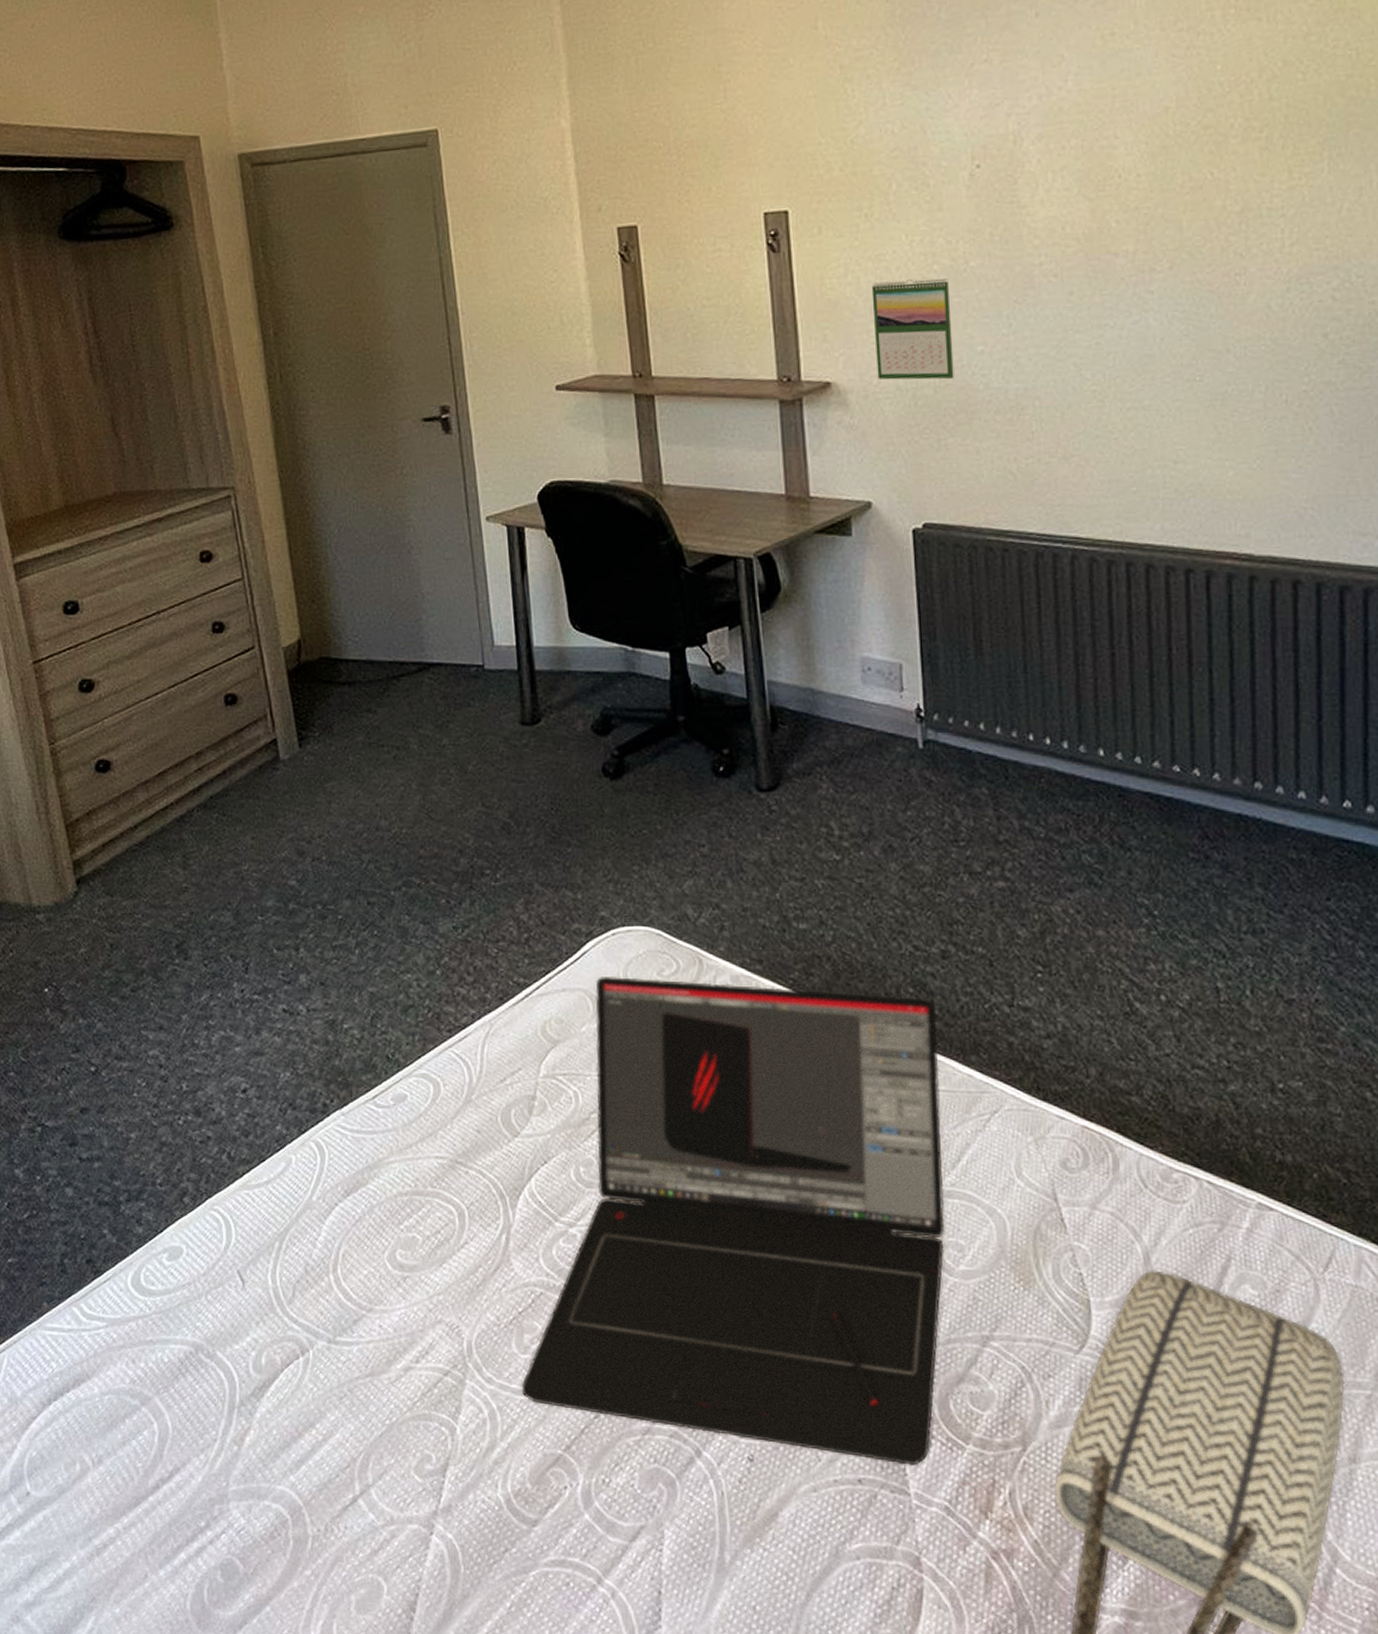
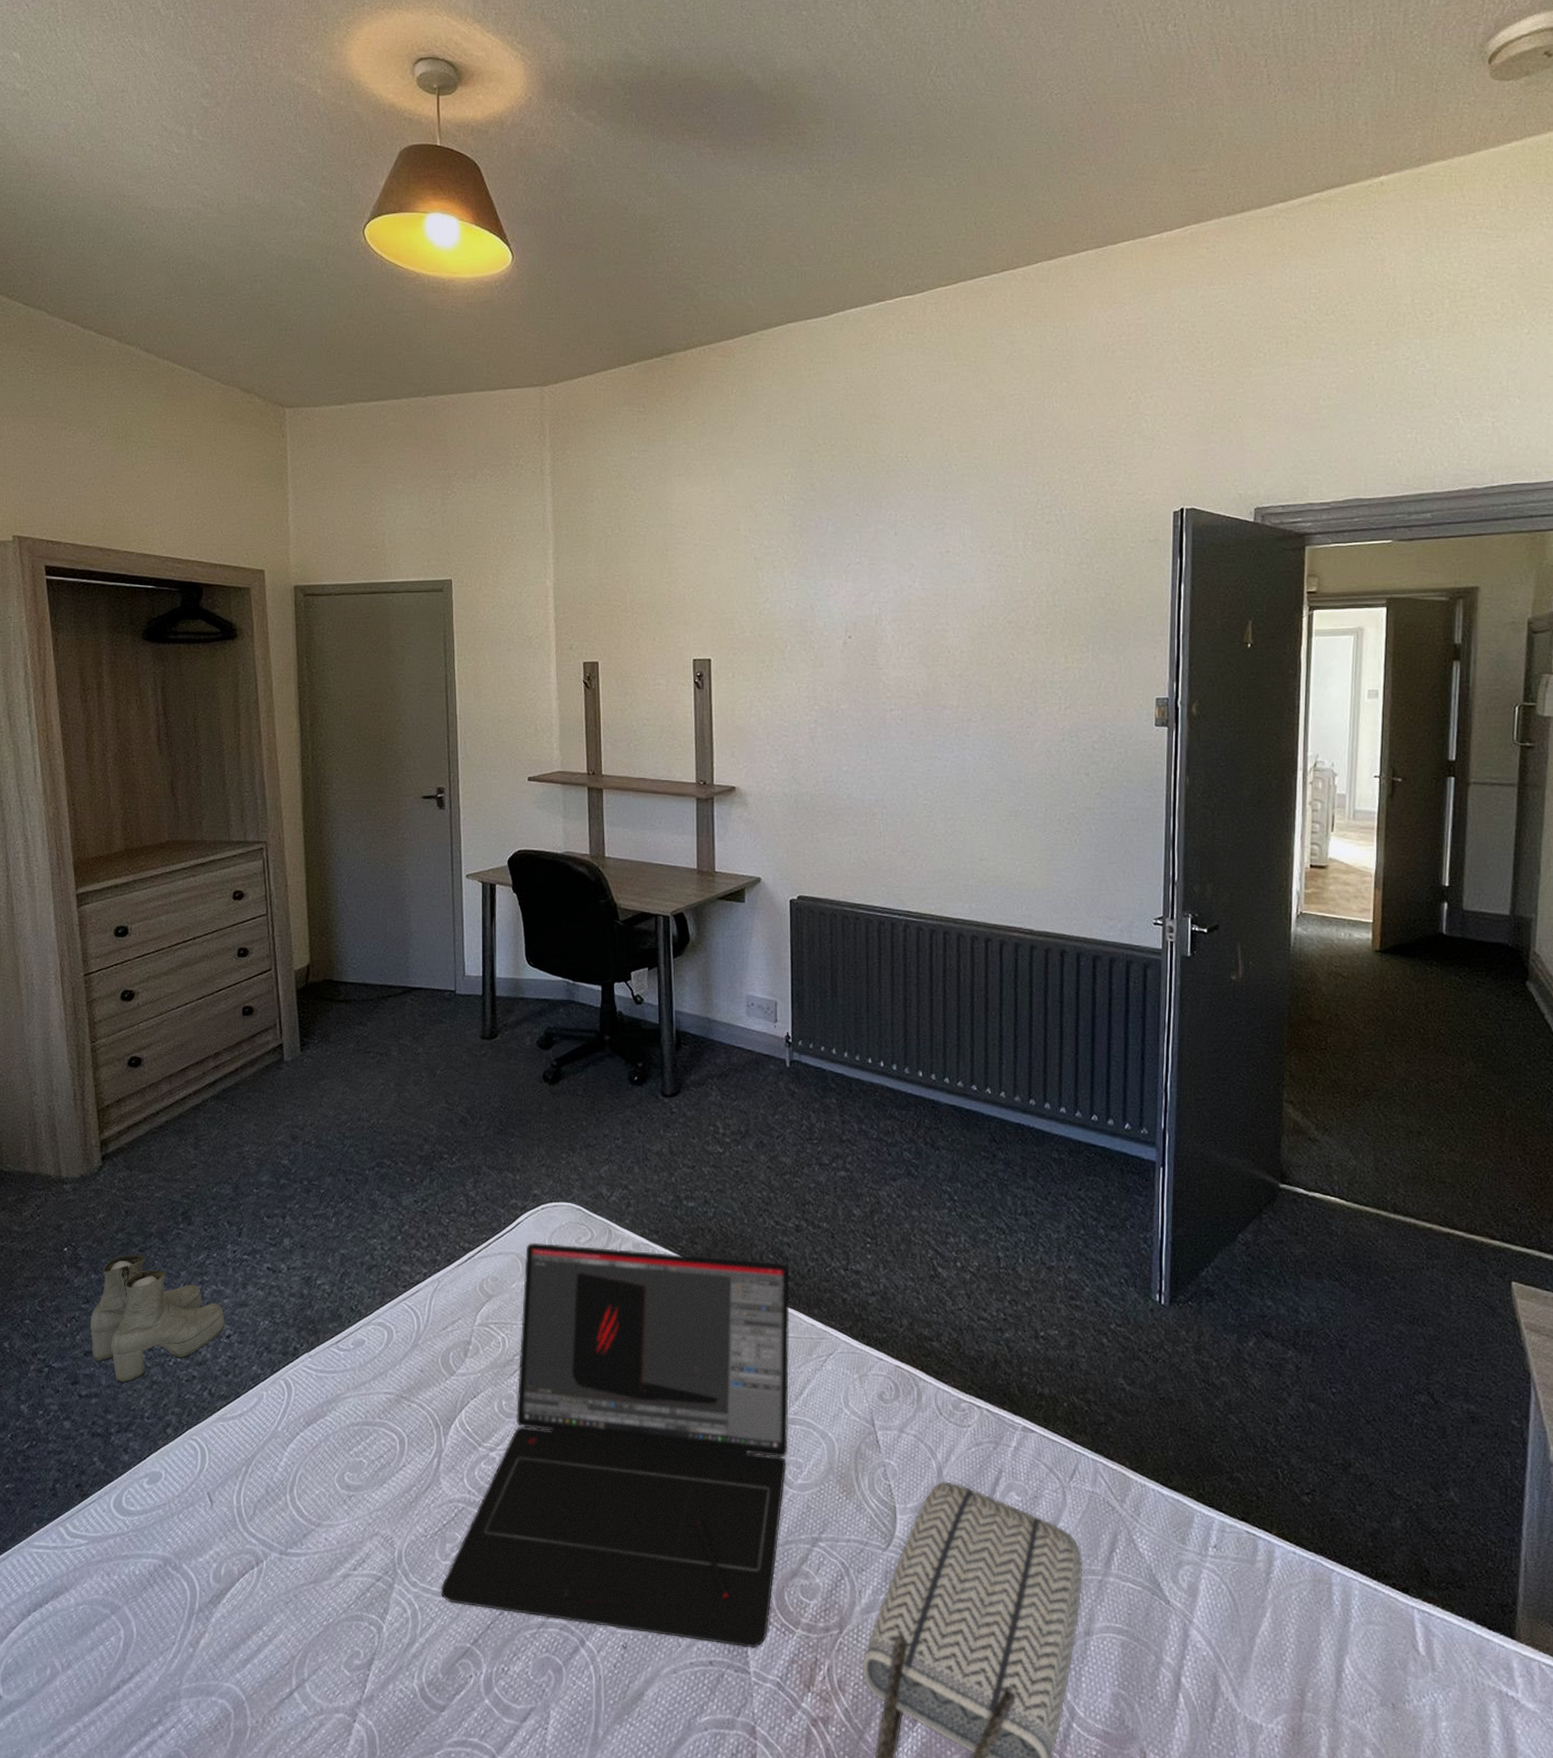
boots: none [83,995,240,1144] -> present [90,1254,225,1383]
calendar: present [871,278,954,380] -> none [769,714,826,790]

